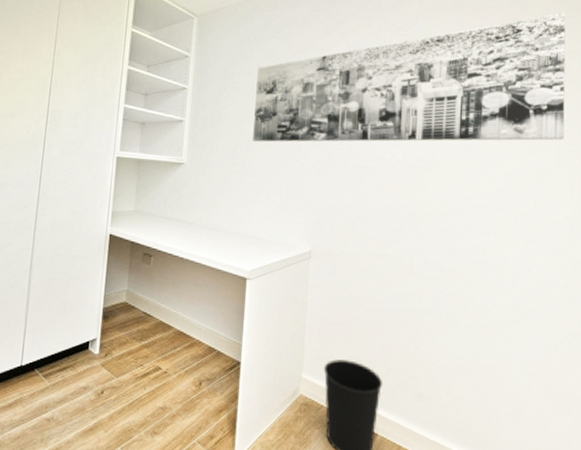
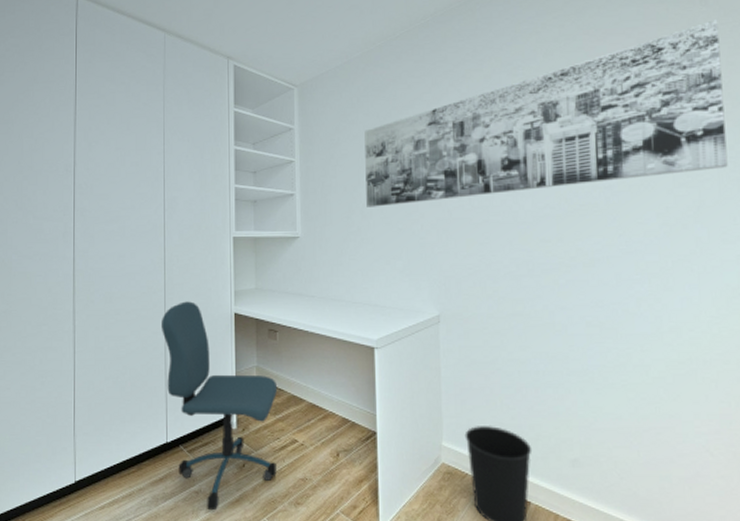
office chair: none [28,218,147,440] -> present [162,301,278,511]

